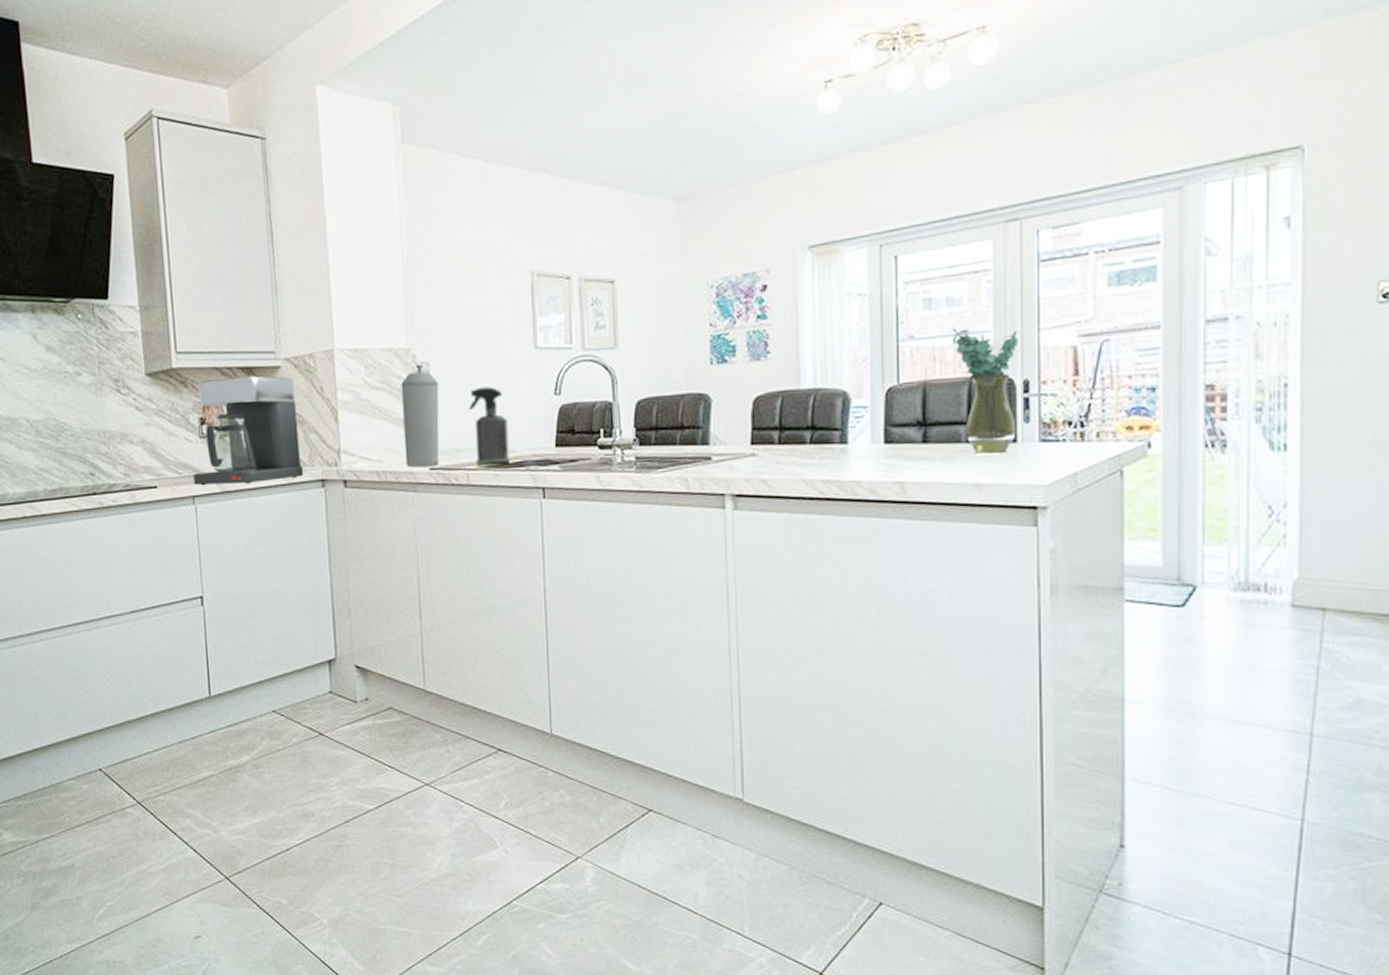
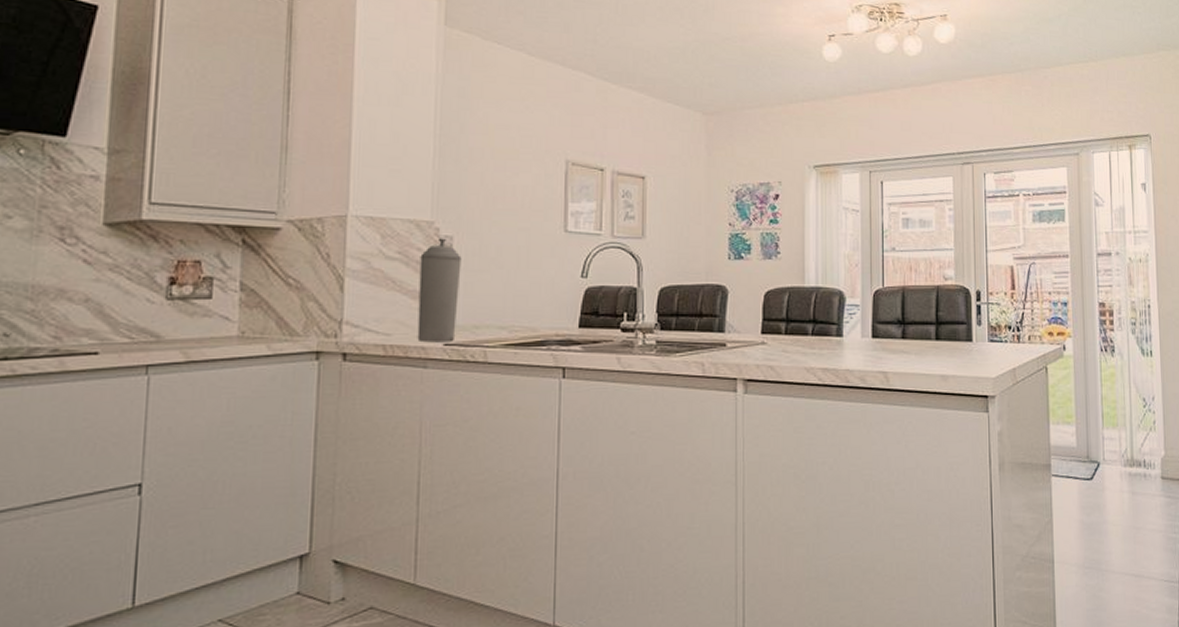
coffee maker: present [192,375,304,486] -> none [149,235,296,354]
spray bottle: present [469,386,510,468] -> none [492,265,532,345]
vase: present [951,327,1018,455] -> none [923,244,972,351]

